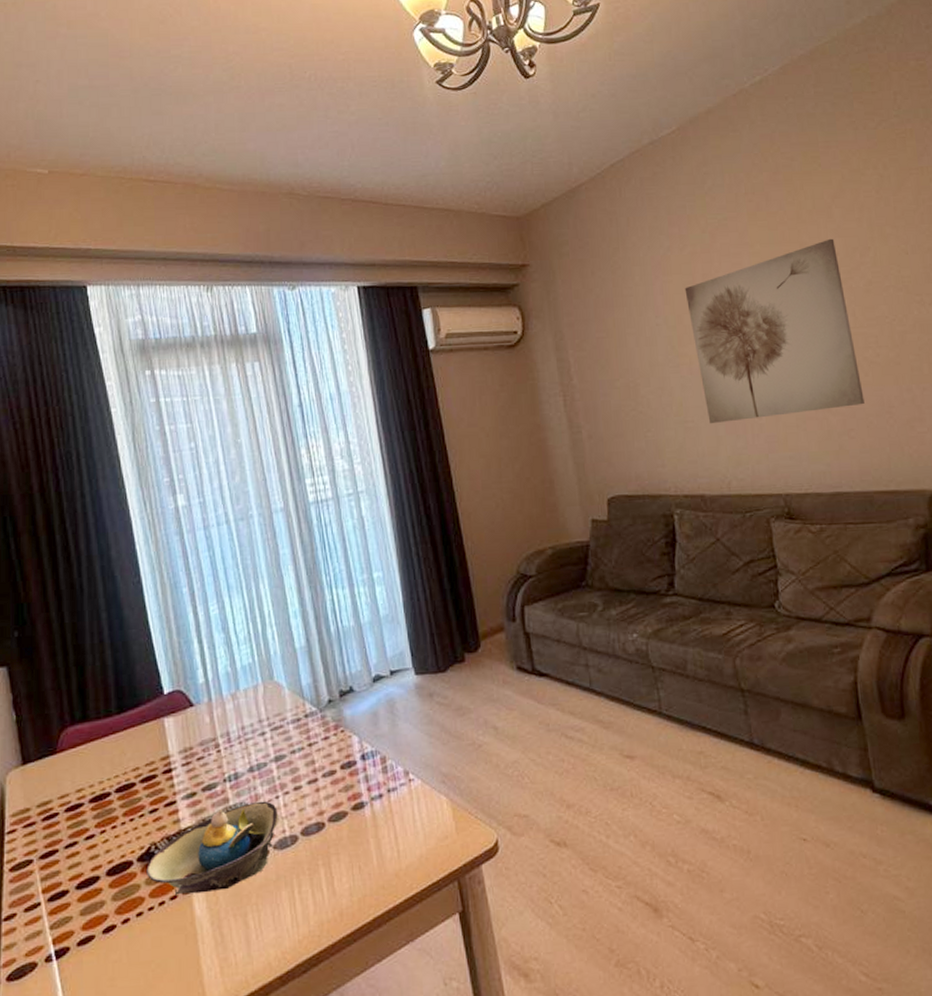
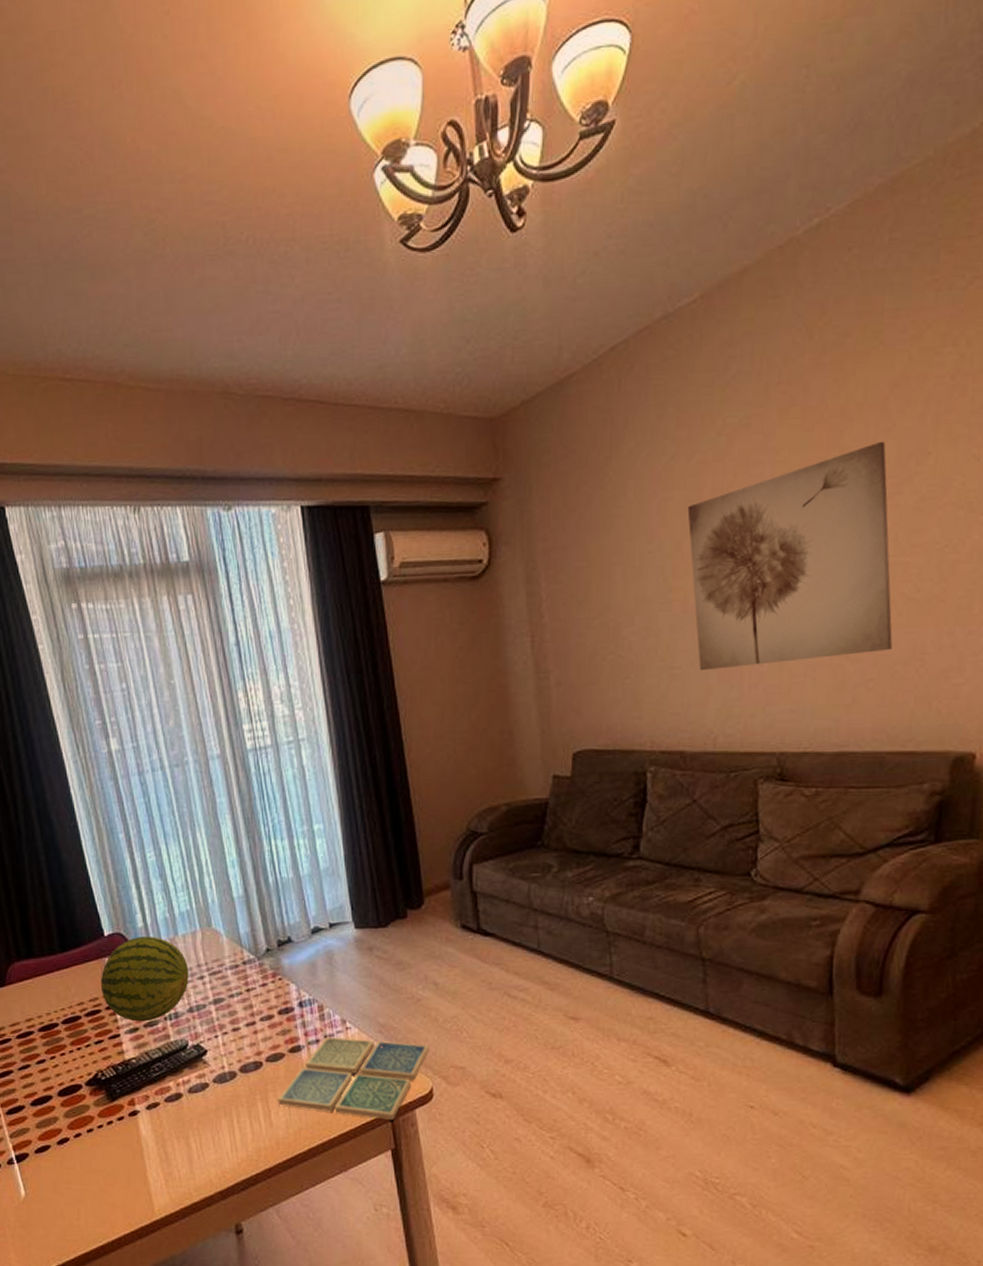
decorative bowl: present [146,801,279,897] -> none [94,1039,218,1118]
fruit: none [157,692,250,786] -> present [100,937,189,1022]
drink coaster: none [341,789,492,880] -> present [278,1036,429,1121]

